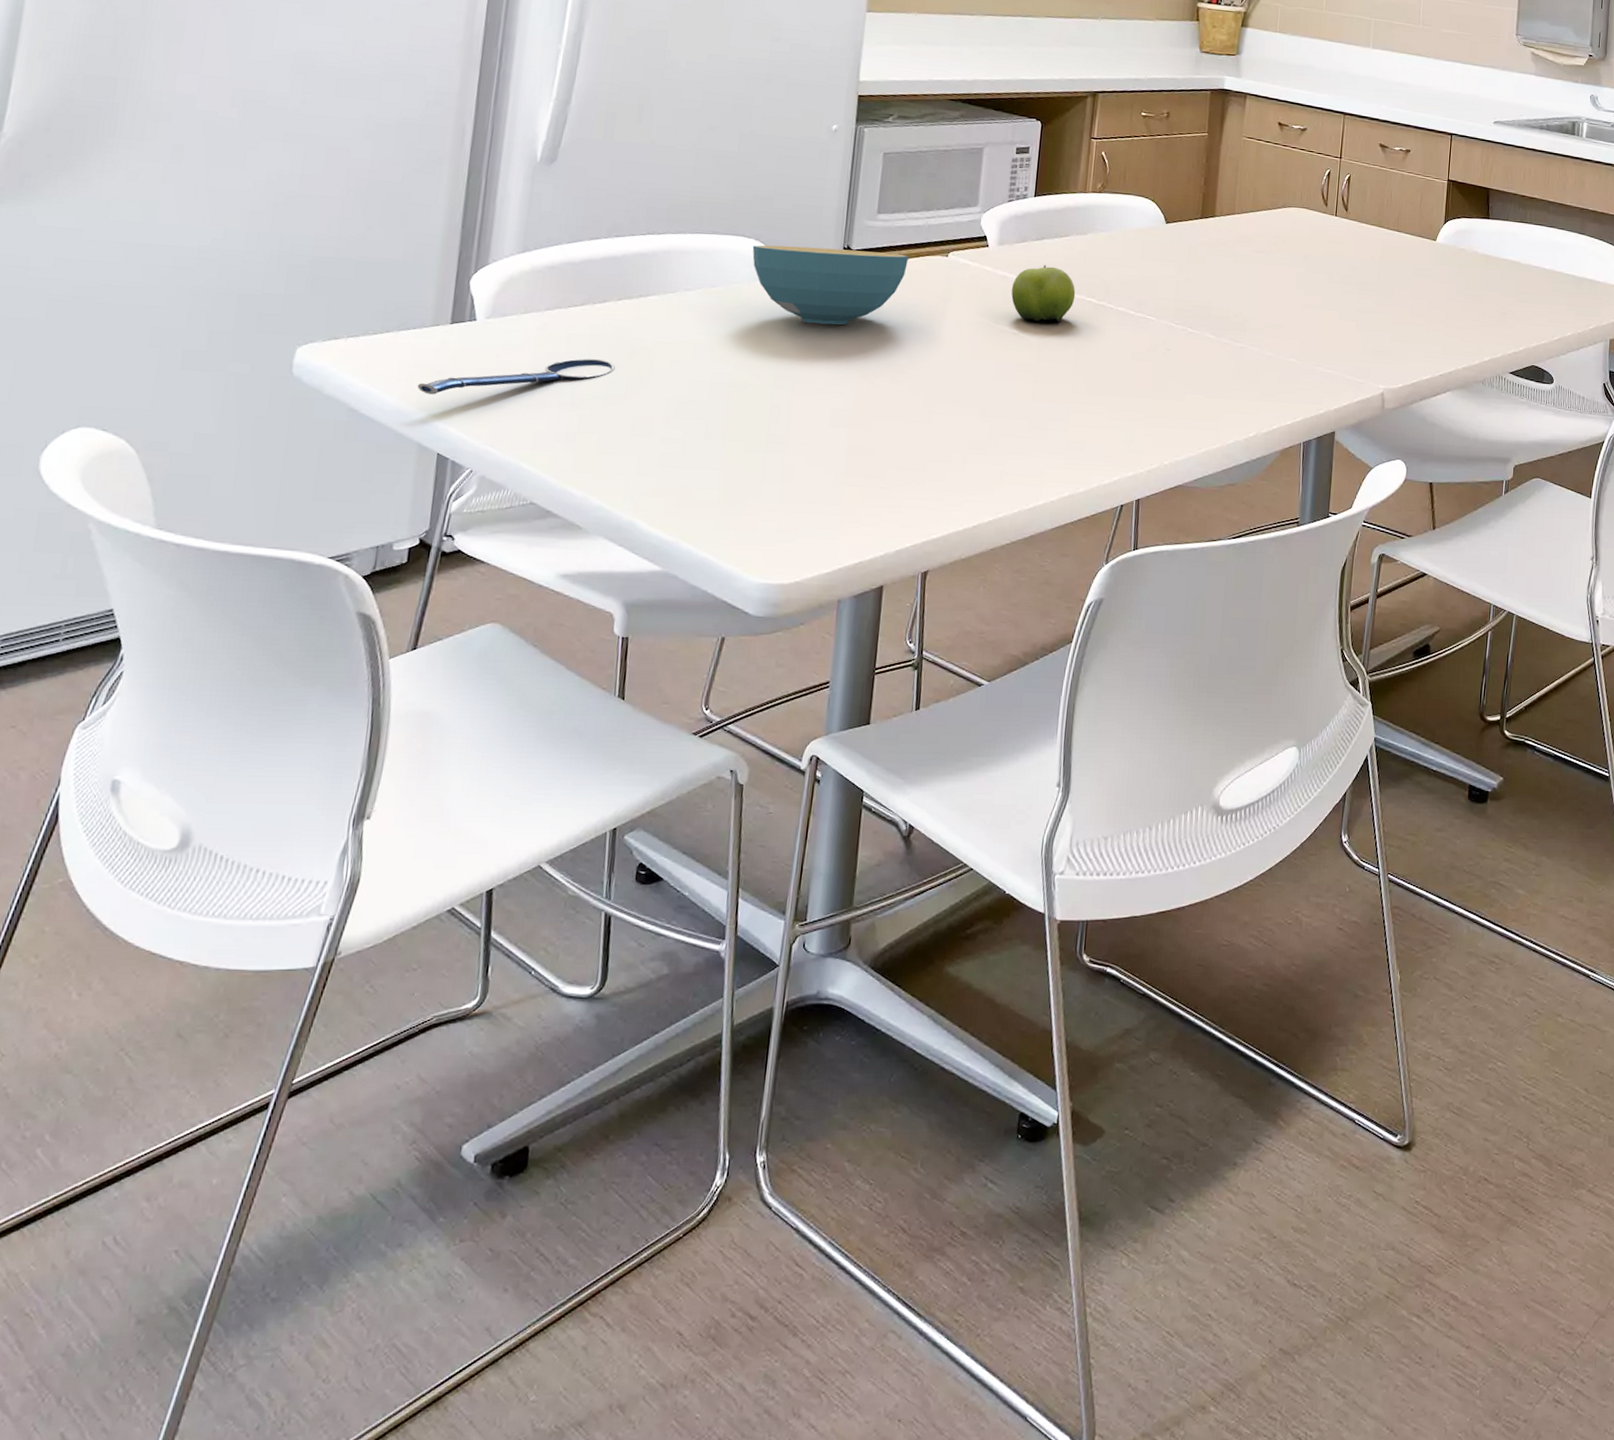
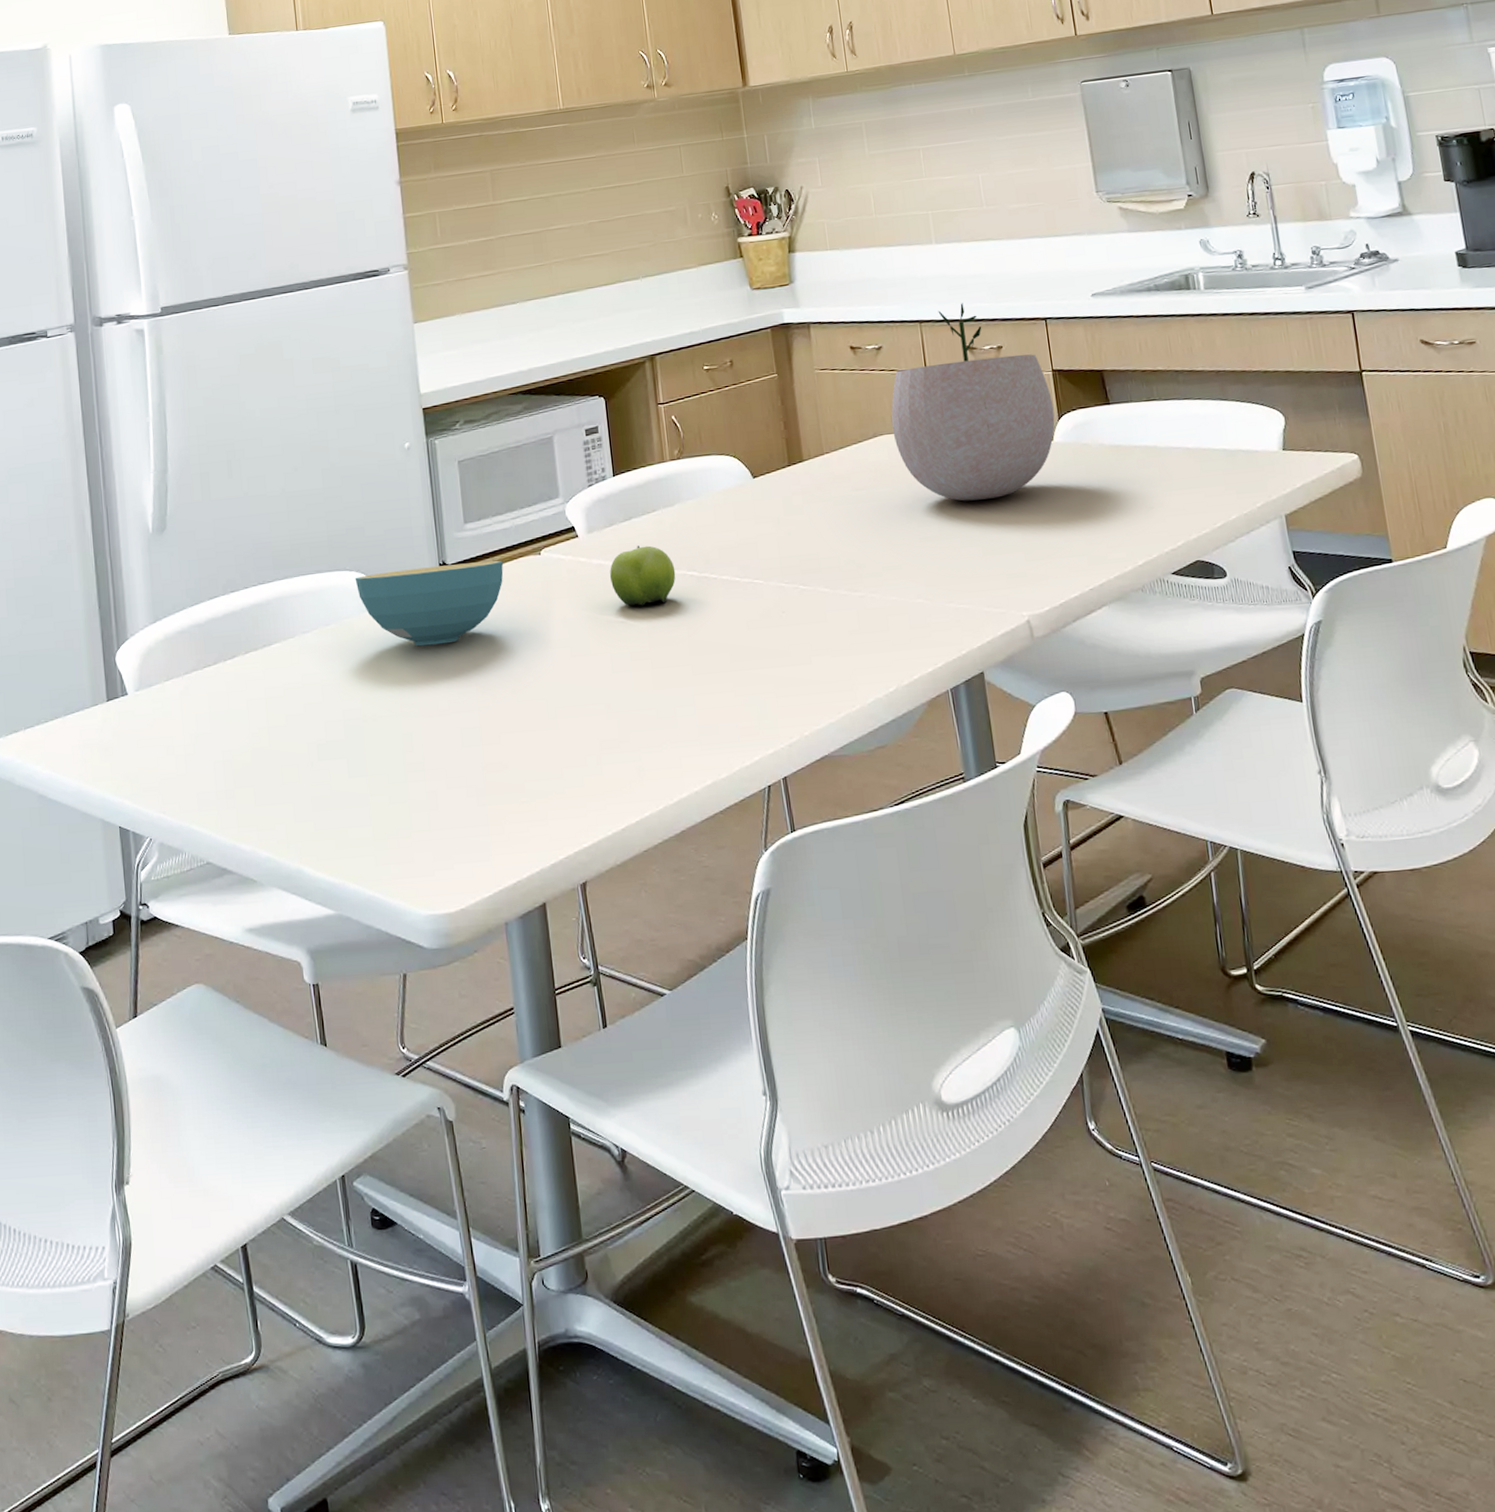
spoon: present [417,358,615,395] -> none [90,713,255,772]
plant pot: none [1300,105,1443,282] -> present [891,303,1055,502]

